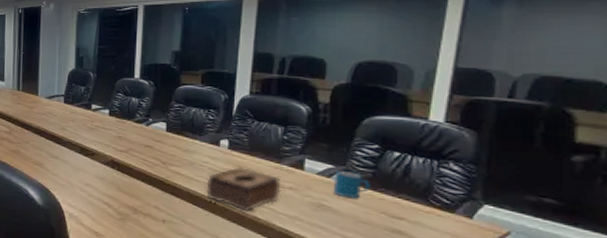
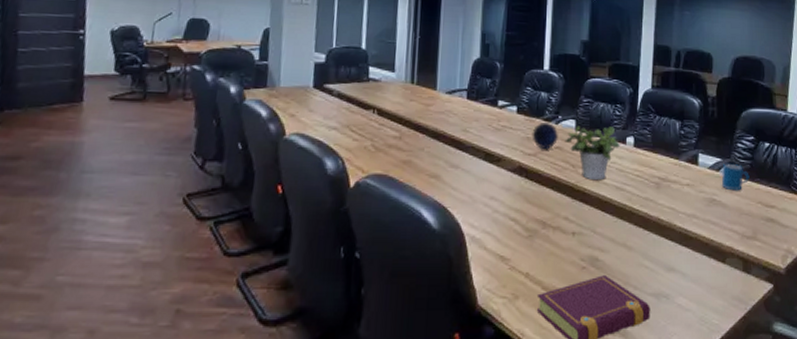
decorative orb: none [123,124,149,148] -> present [532,123,558,150]
potted plant: none [155,127,213,178] -> present [565,125,620,181]
tissue box: present [206,166,281,212] -> none [614,165,680,214]

